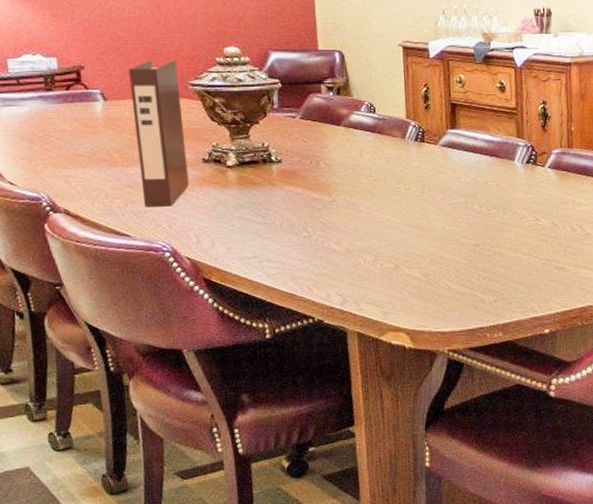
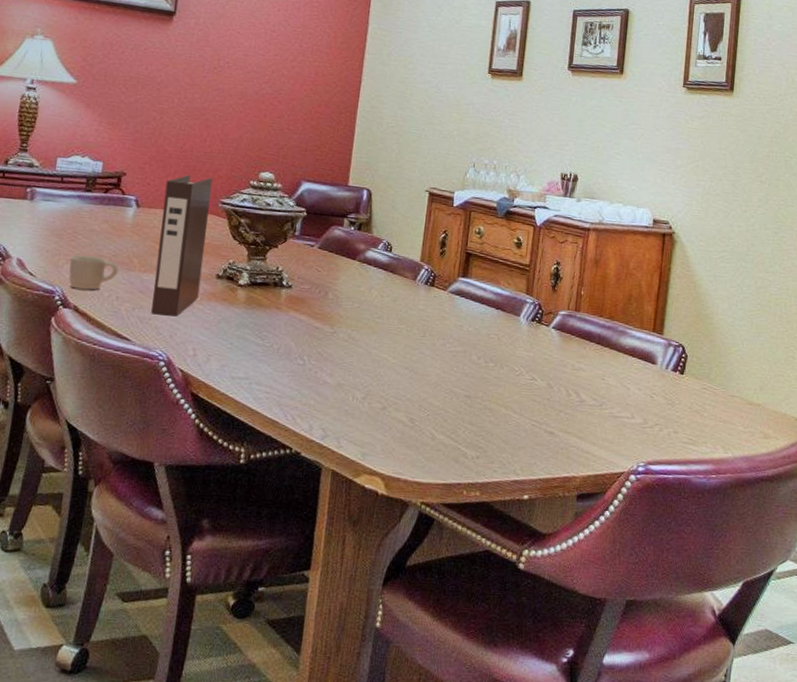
mug: none [47,156,101,192] -> present [68,255,119,290]

